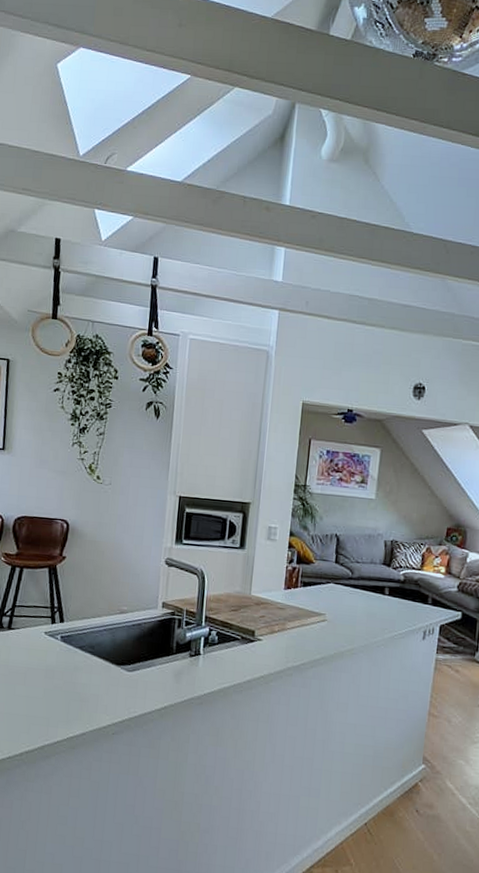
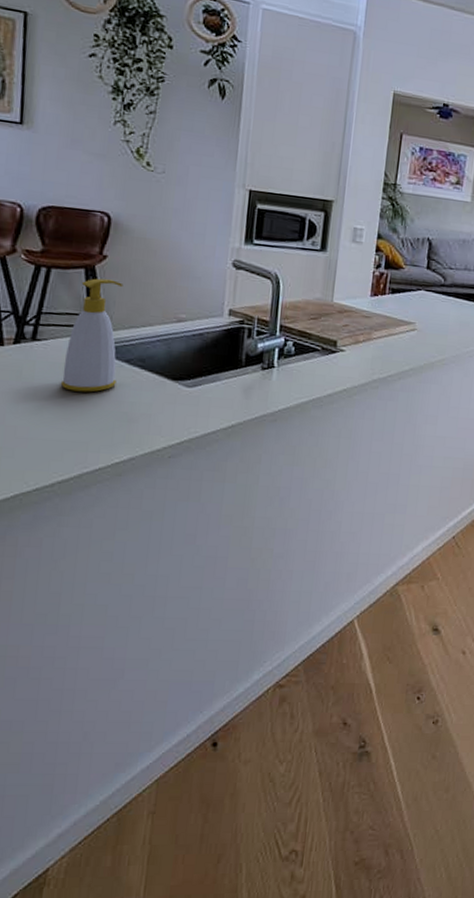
soap bottle: none [29,576,78,675] -> present [60,278,124,393]

